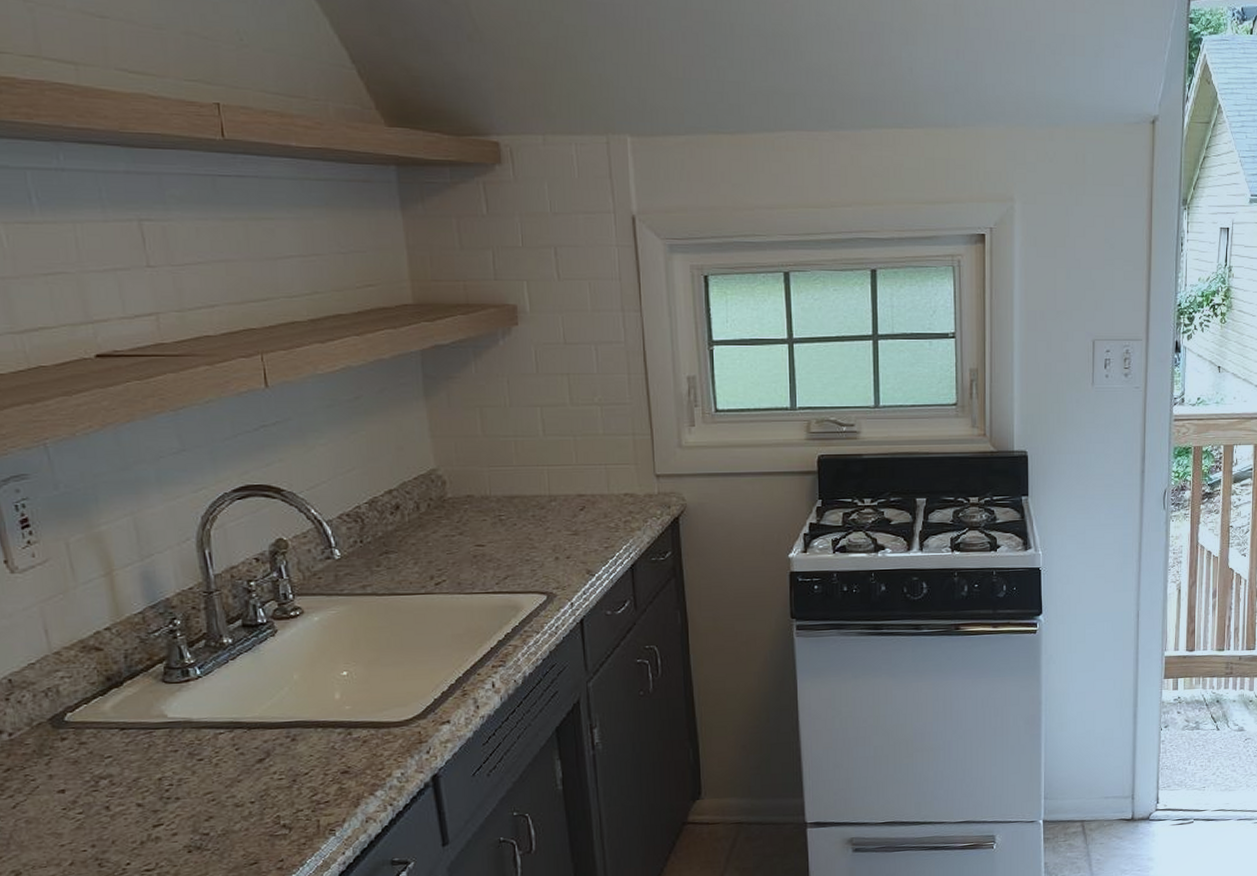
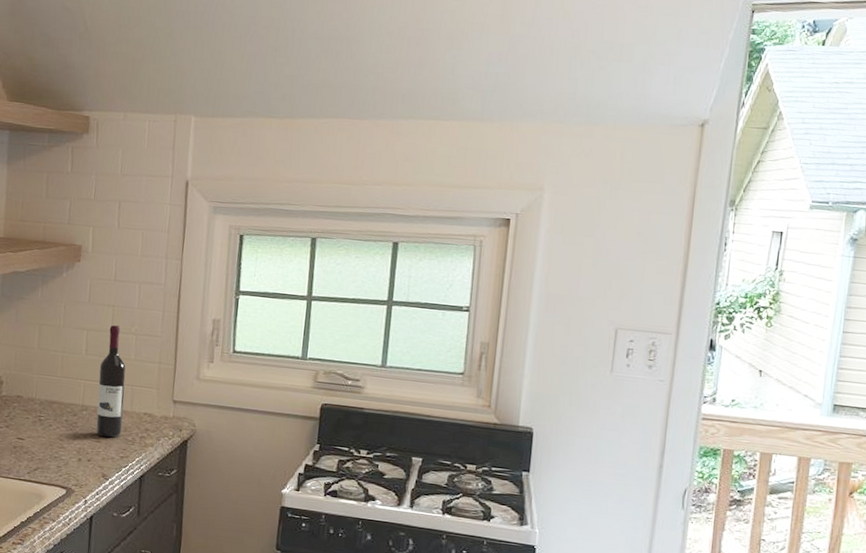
wine bottle: none [562,397,602,528] -> present [96,325,126,438]

